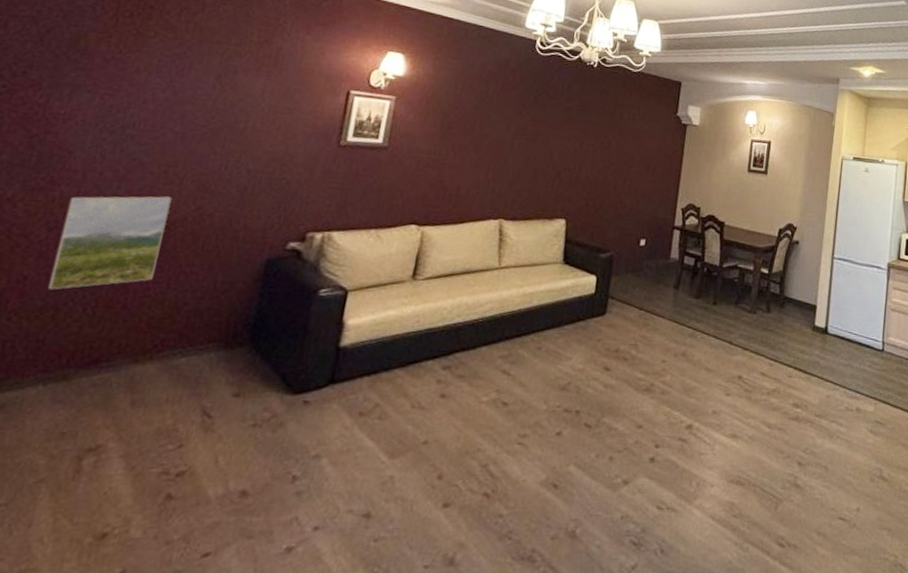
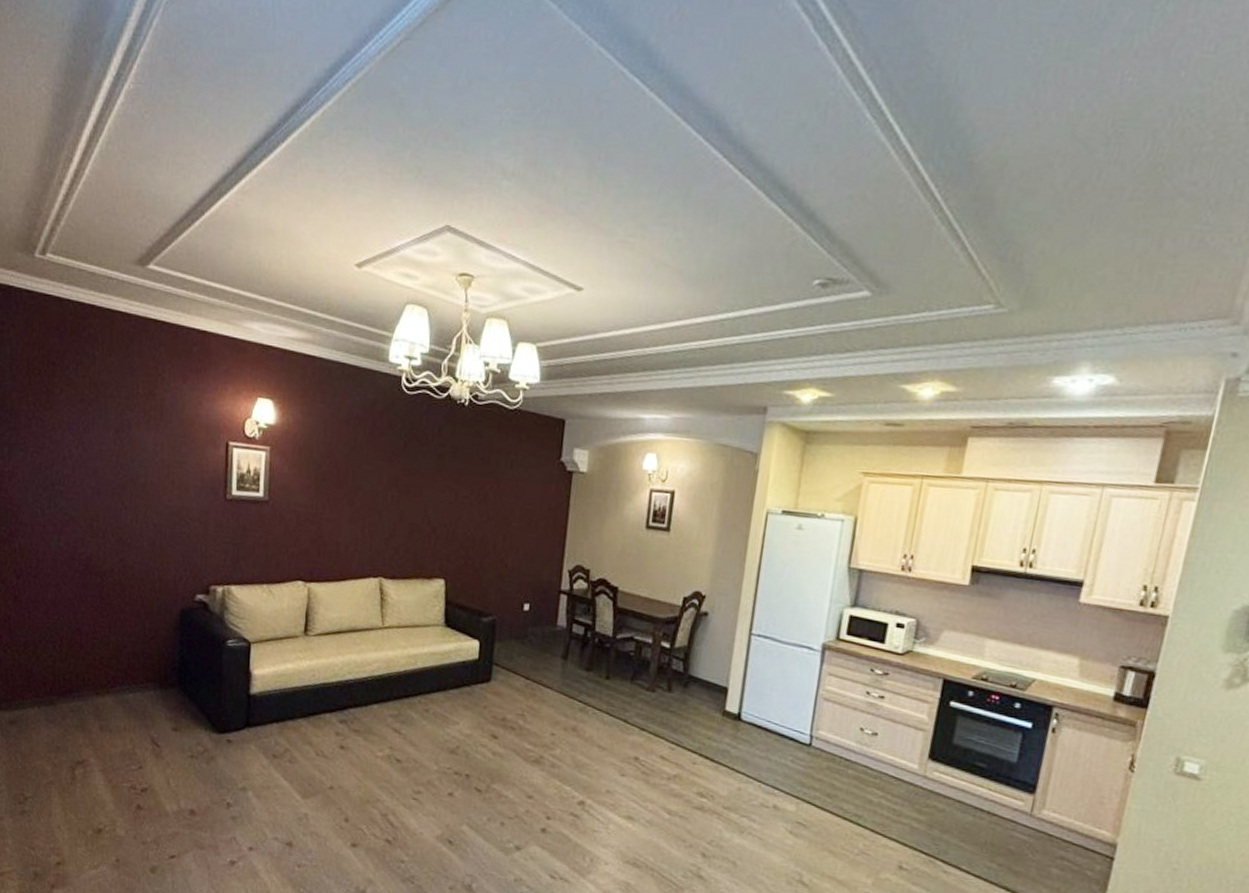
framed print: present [47,196,172,290] -> none [25,547,99,629]

